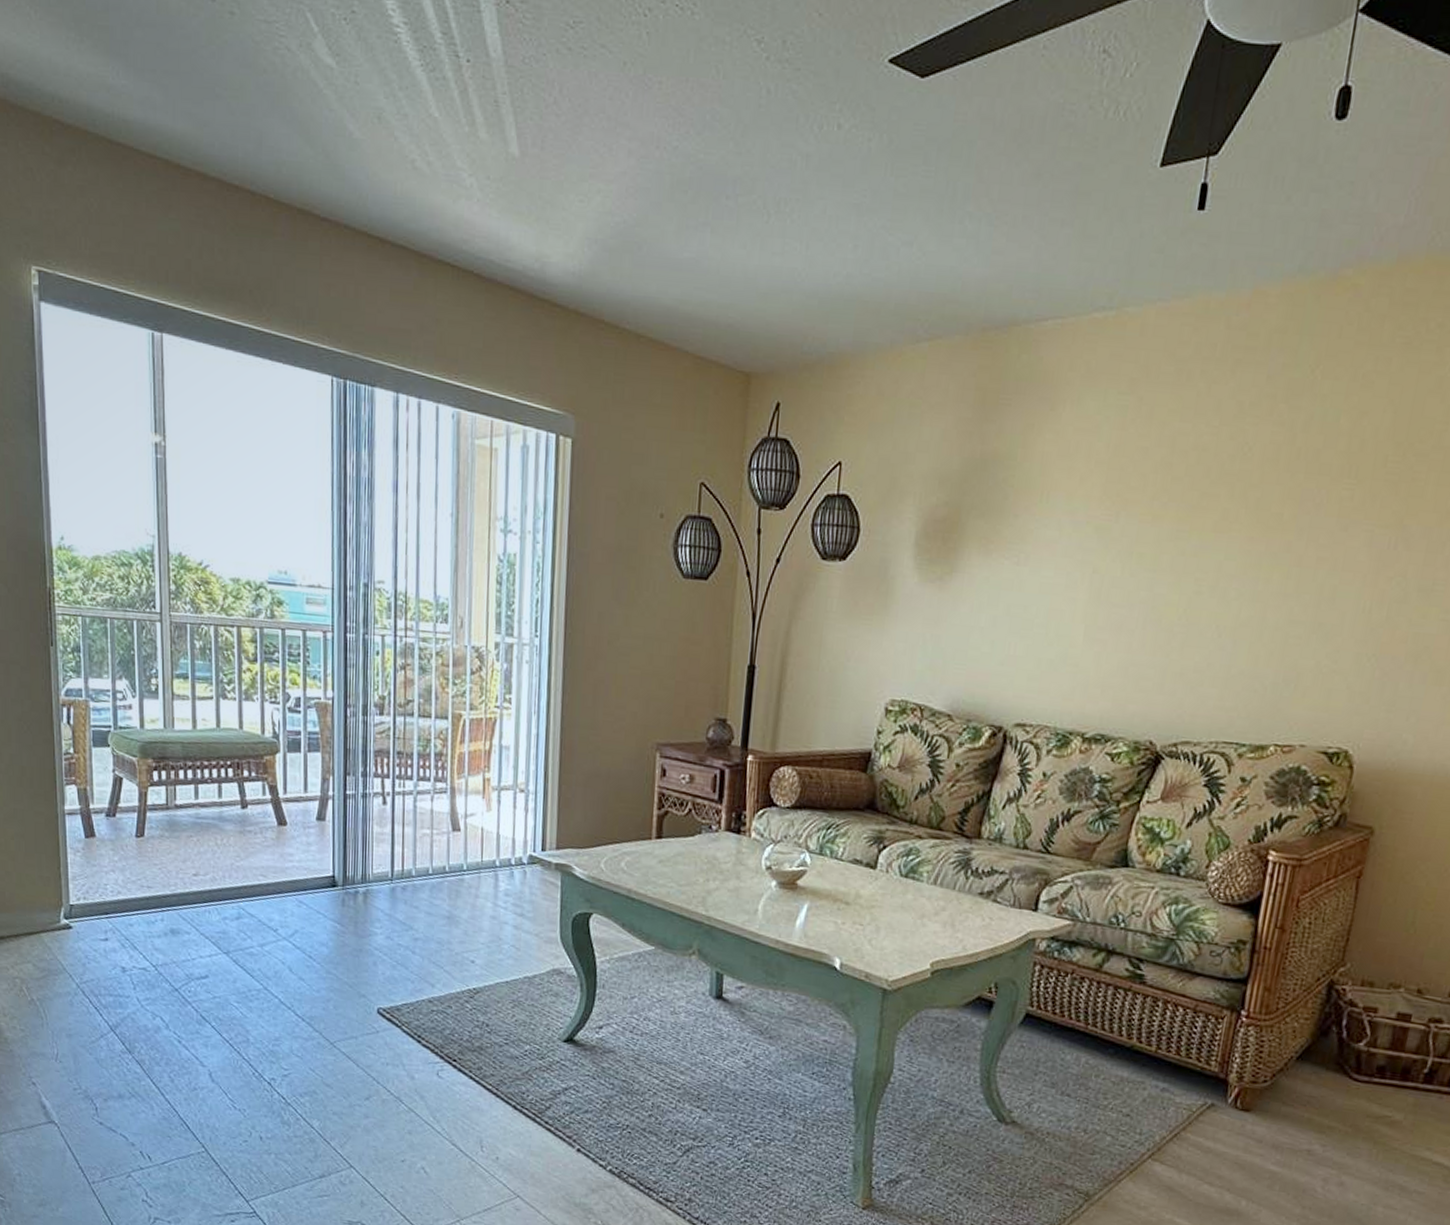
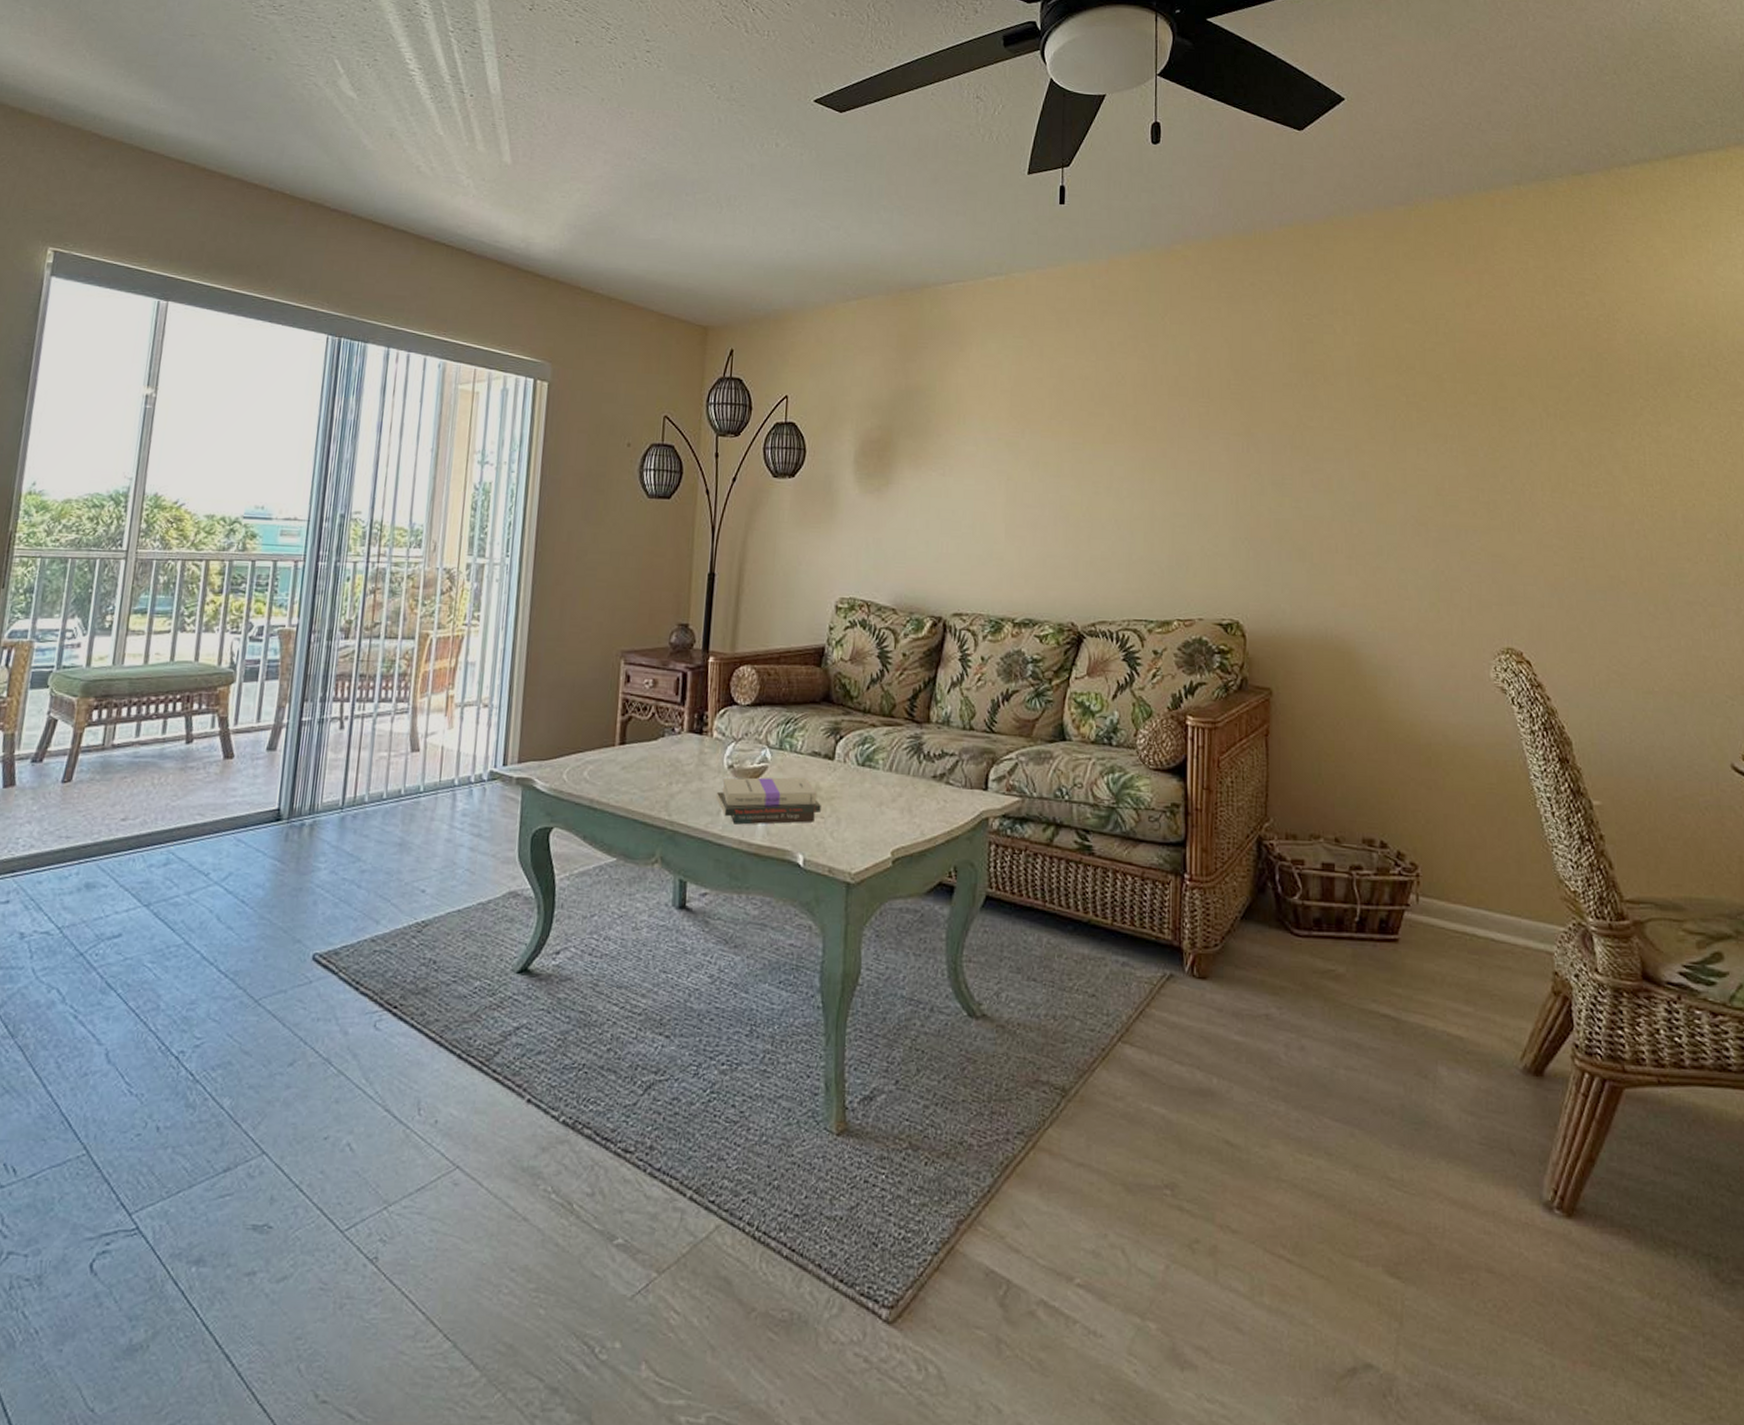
books: none [753,879,861,929] -> present [715,777,821,825]

